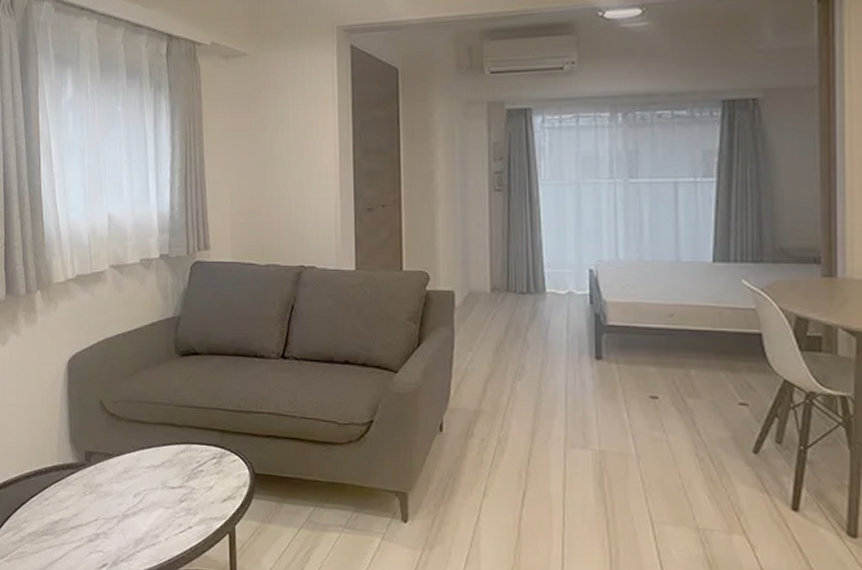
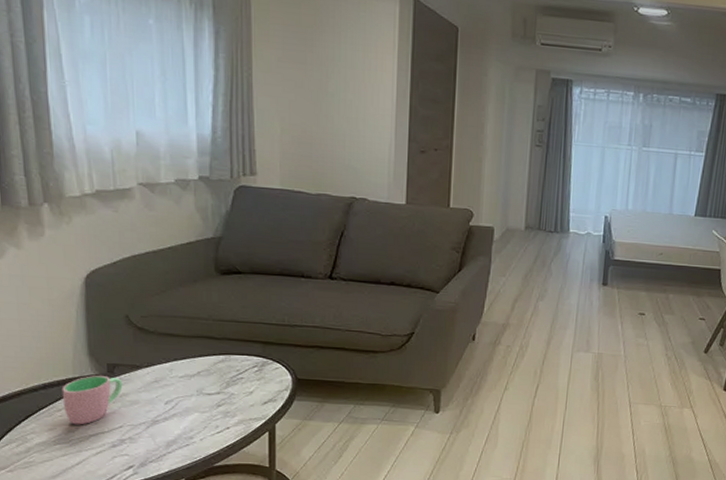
cup: none [48,463,98,516] -> present [61,375,123,425]

